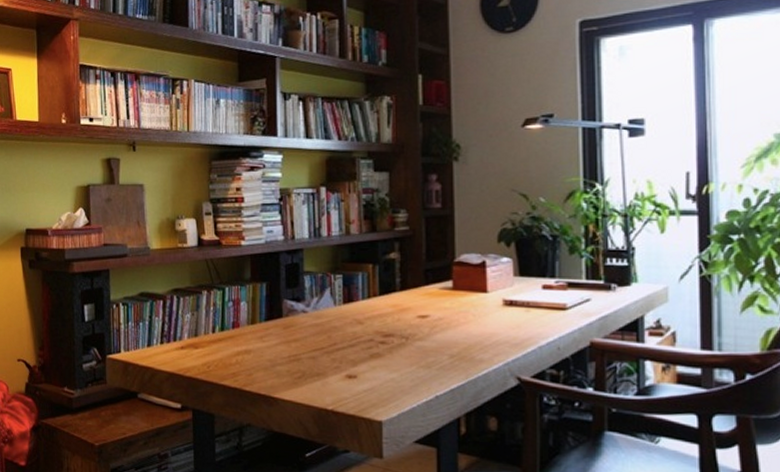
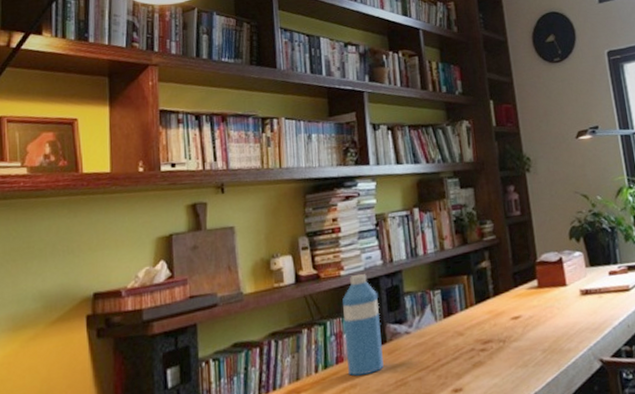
water bottle: none [242,247,279,344] -> present [342,274,384,376]

